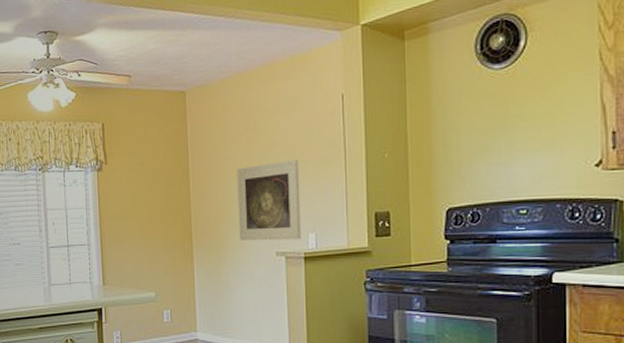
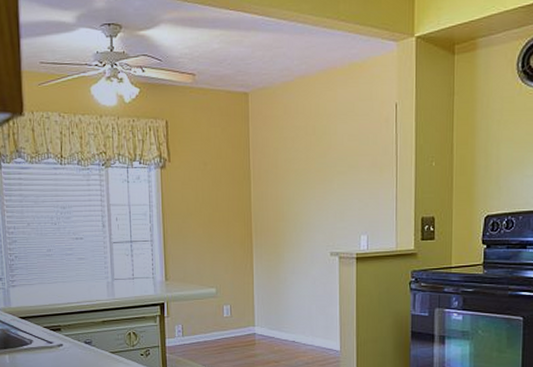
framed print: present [237,160,301,241] -> none [296,165,354,241]

